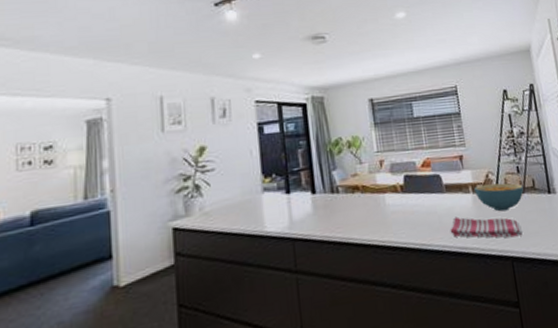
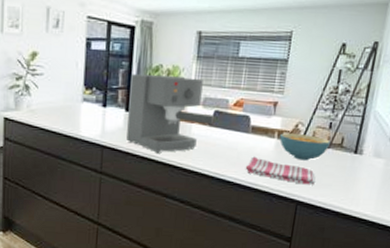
coffee maker: none [311,145,407,235] -> present [126,74,215,153]

